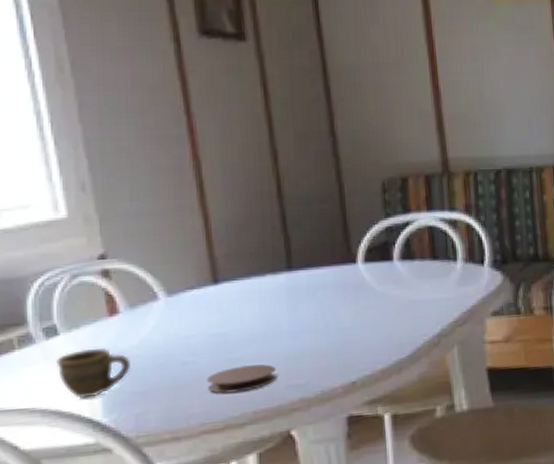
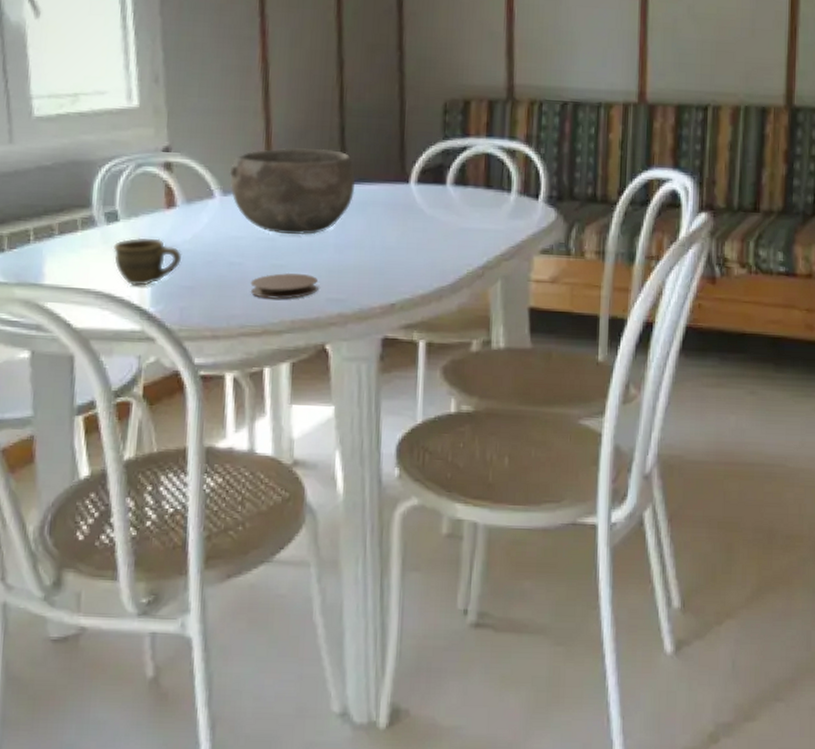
bowl: none [172,239,304,328] -> present [230,147,355,235]

